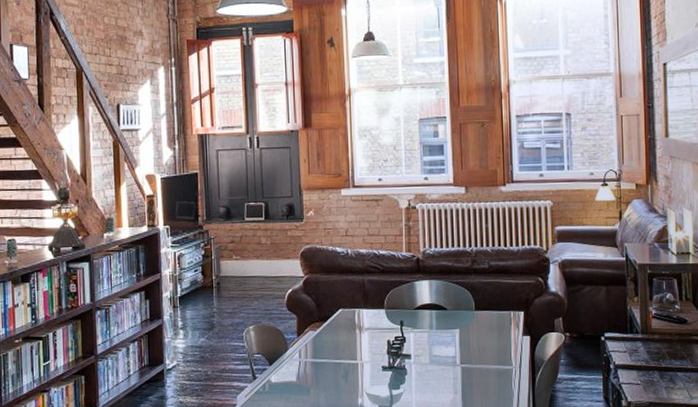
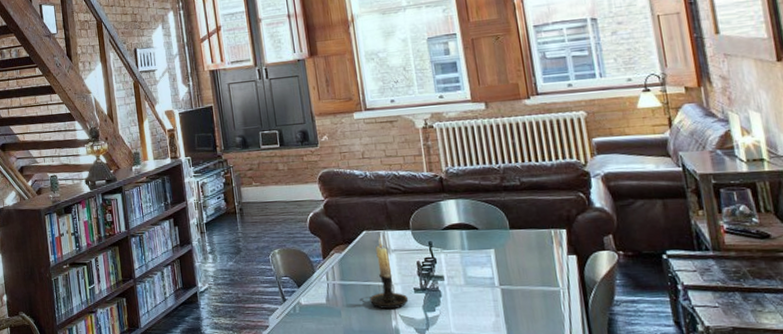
candle holder: none [339,315,376,388] -> present [369,237,409,310]

